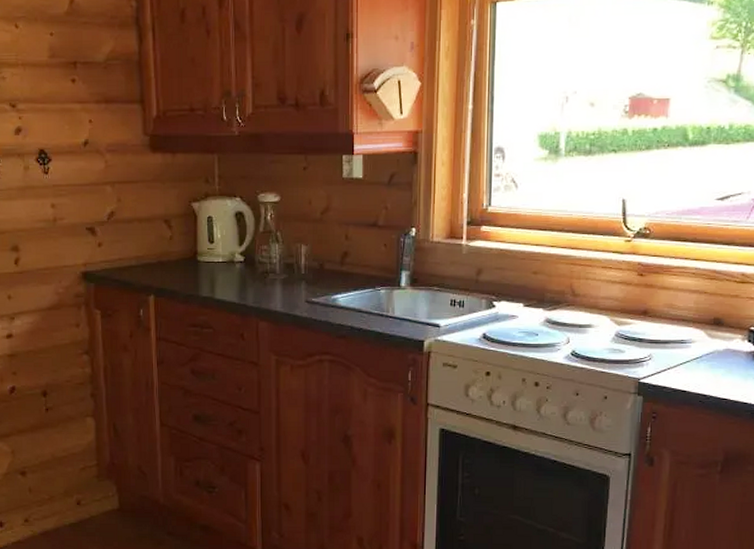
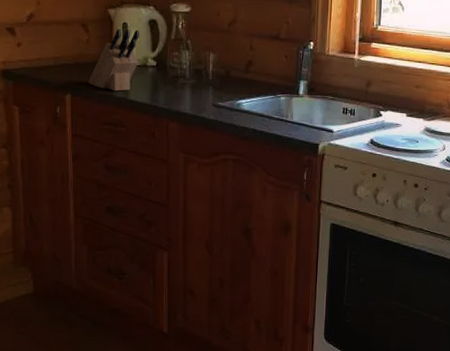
knife block: none [172,223,225,290] -> present [88,28,139,92]

